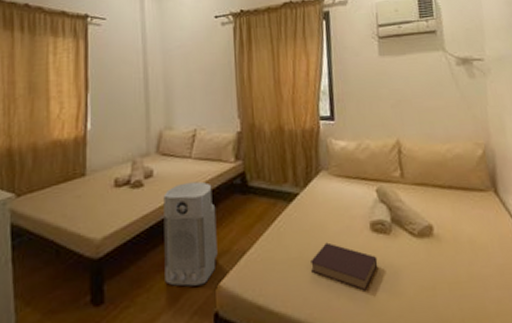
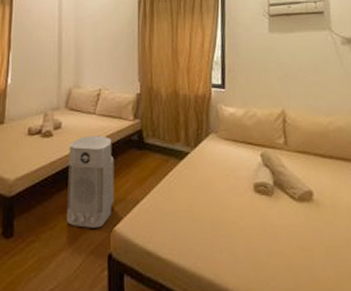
book: present [311,242,378,291] -> none [197,199,260,247]

